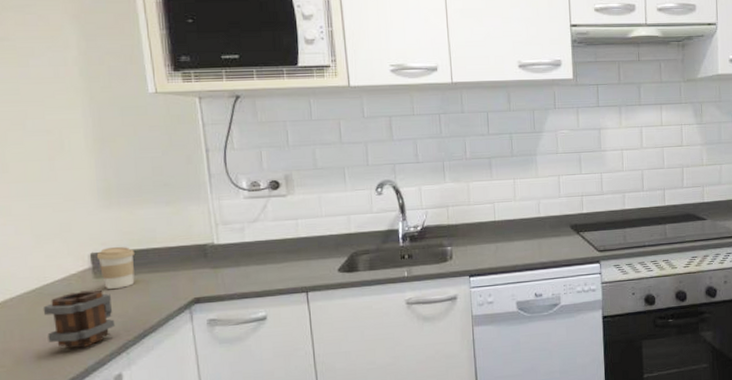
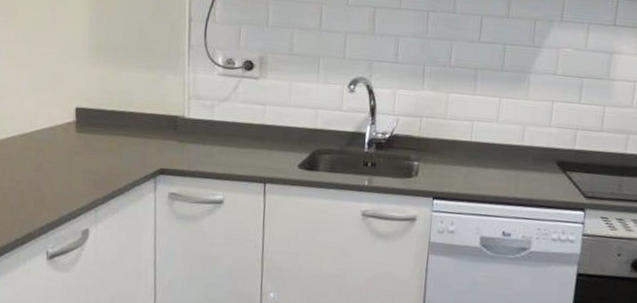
mug: present [43,289,116,349] -> none [31,142,89,197]
coffee cup: present [96,246,135,289] -> none [80,104,113,147]

